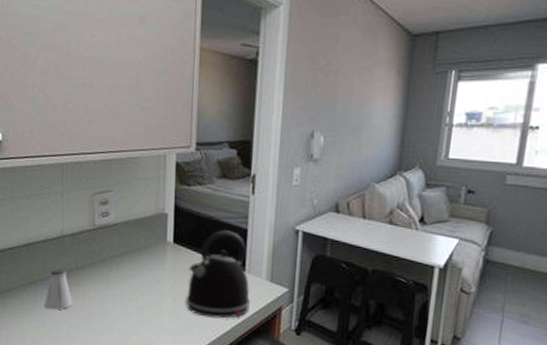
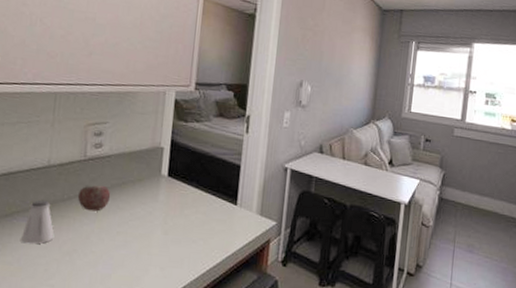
apple: none [90,253,120,279] -> present [77,185,111,212]
kettle: present [185,230,251,319] -> none [176,165,241,252]

